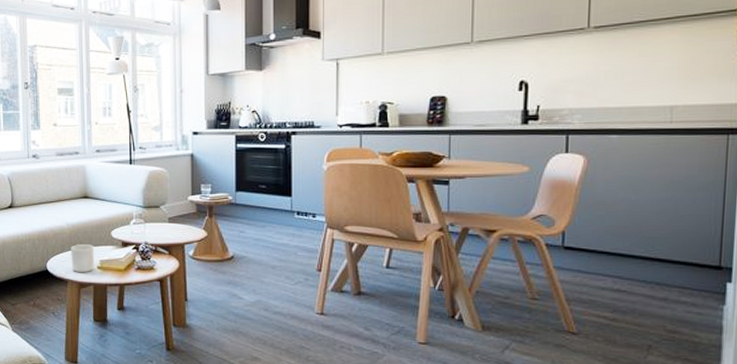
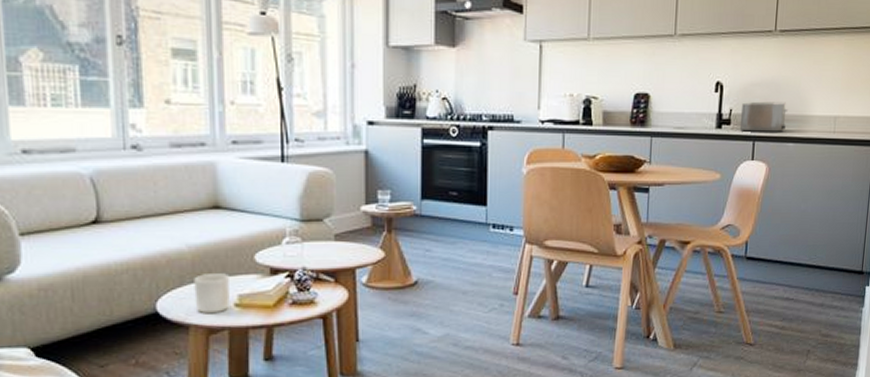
toaster: none [549,95,608,126] -> present [739,101,788,134]

